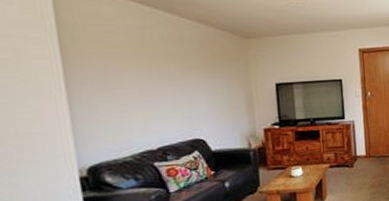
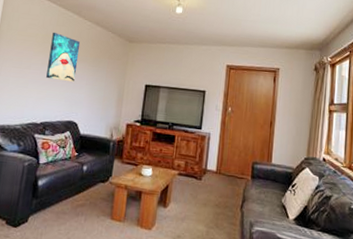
wall art: none [142,38,188,97] -> present [46,32,81,83]

